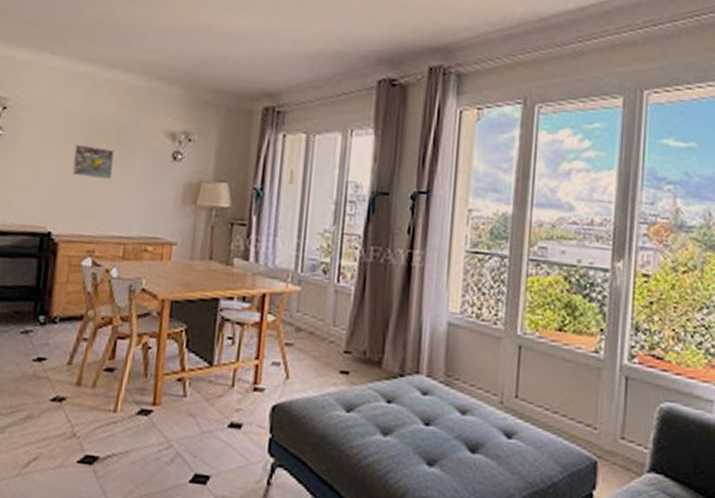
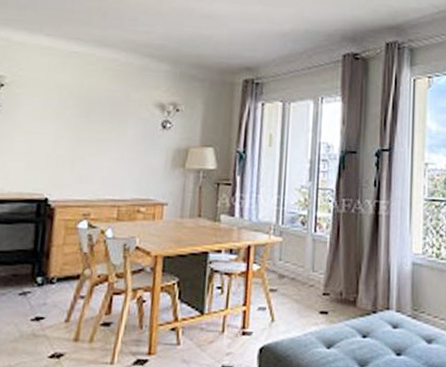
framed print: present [72,144,114,180] -> none [67,116,107,149]

